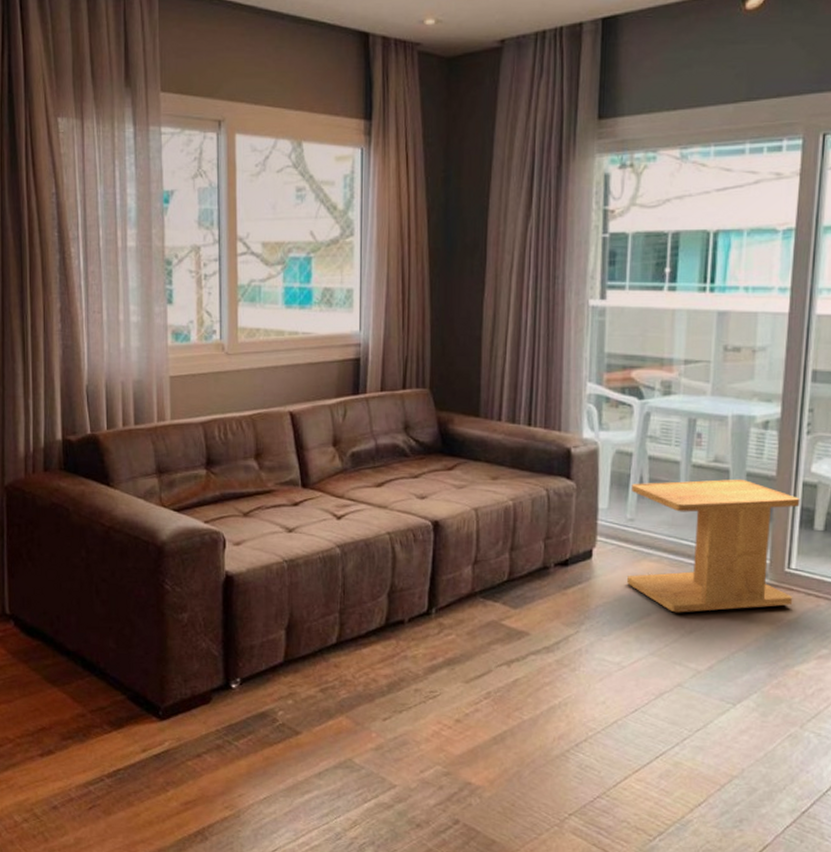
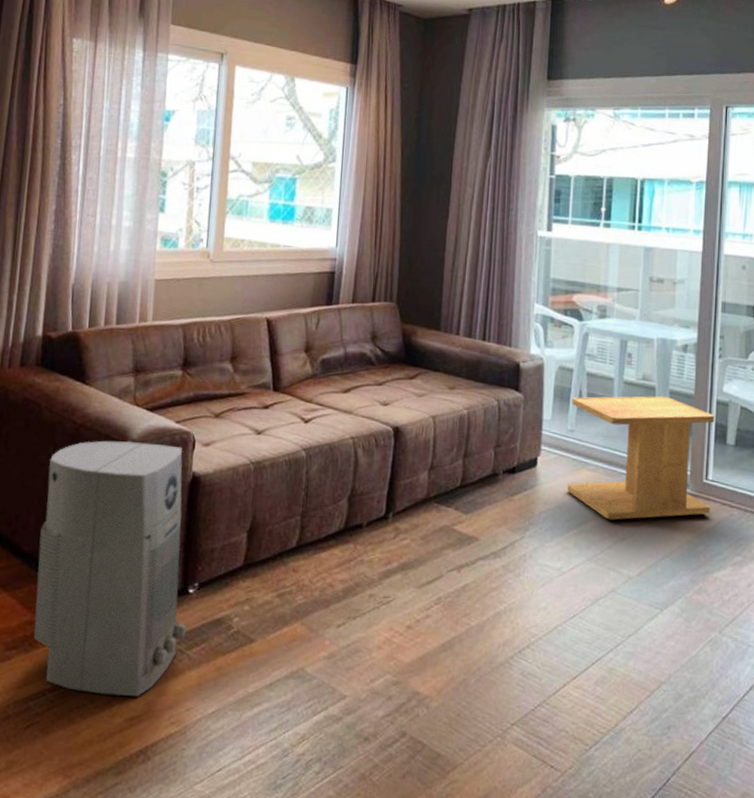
air purifier: none [82,542,232,783] -> present [33,440,187,697]

